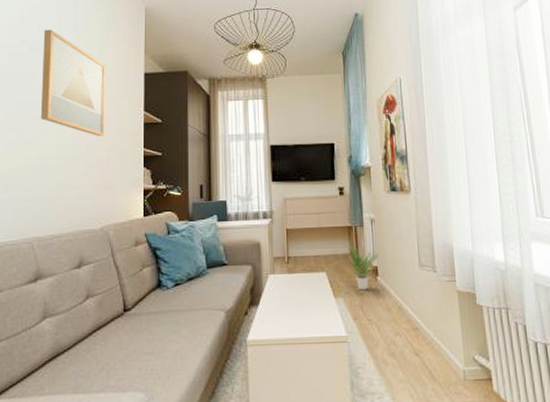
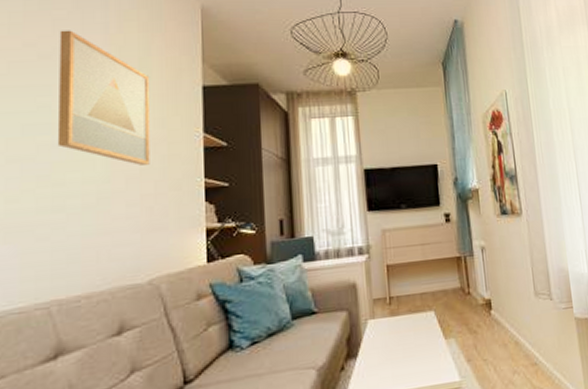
potted plant: present [343,242,380,291] -> none [452,274,492,328]

